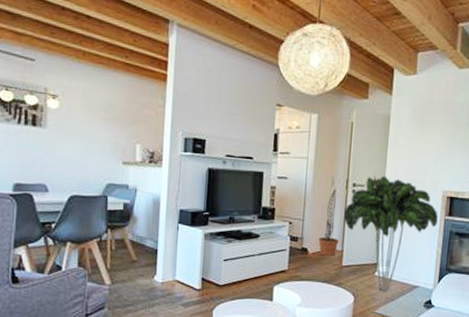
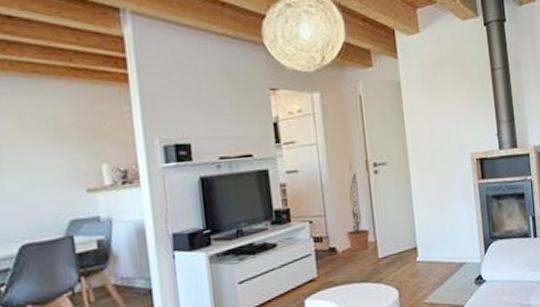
indoor plant: present [344,175,438,292] -> none [370,148,472,278]

